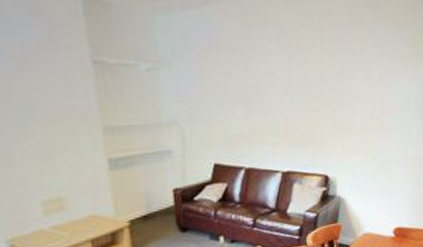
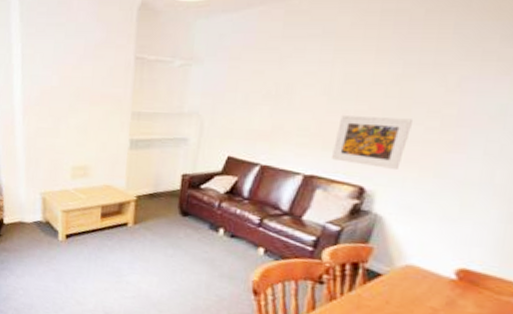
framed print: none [300,112,353,158] -> present [330,115,412,171]

